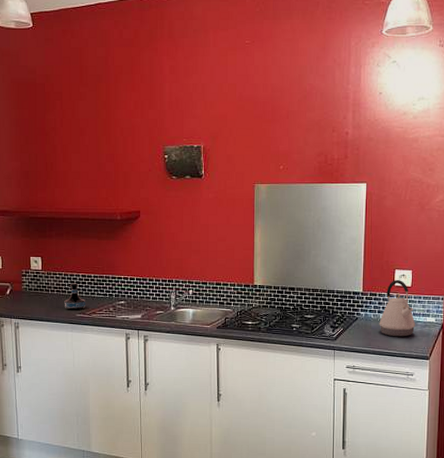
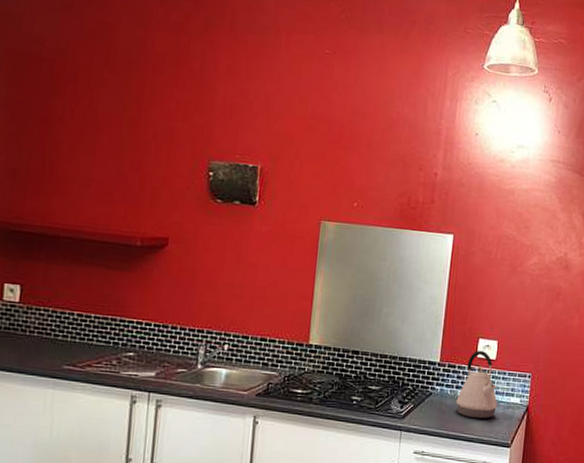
tequila bottle: present [64,283,86,310] -> none [46,323,80,361]

